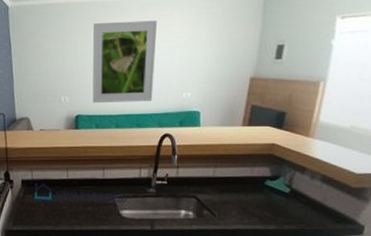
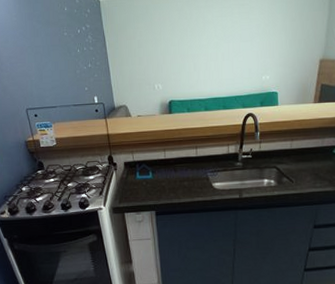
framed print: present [92,20,158,103] -> none [180,10,238,89]

